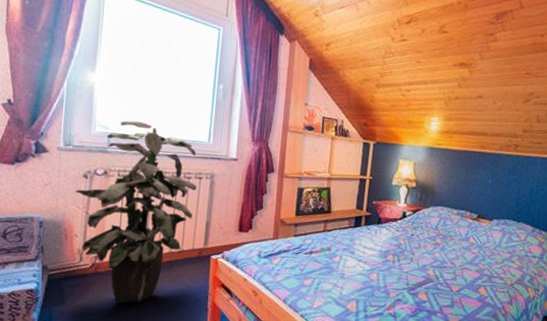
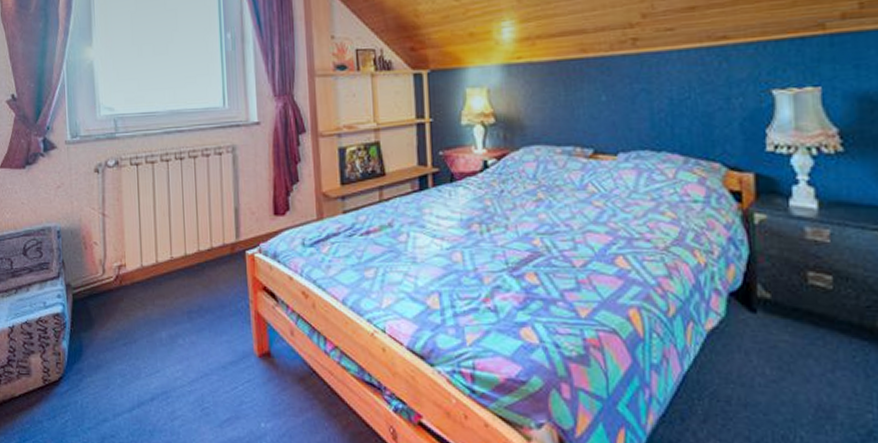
indoor plant: present [75,120,197,303] -> none [88,95,218,321]

